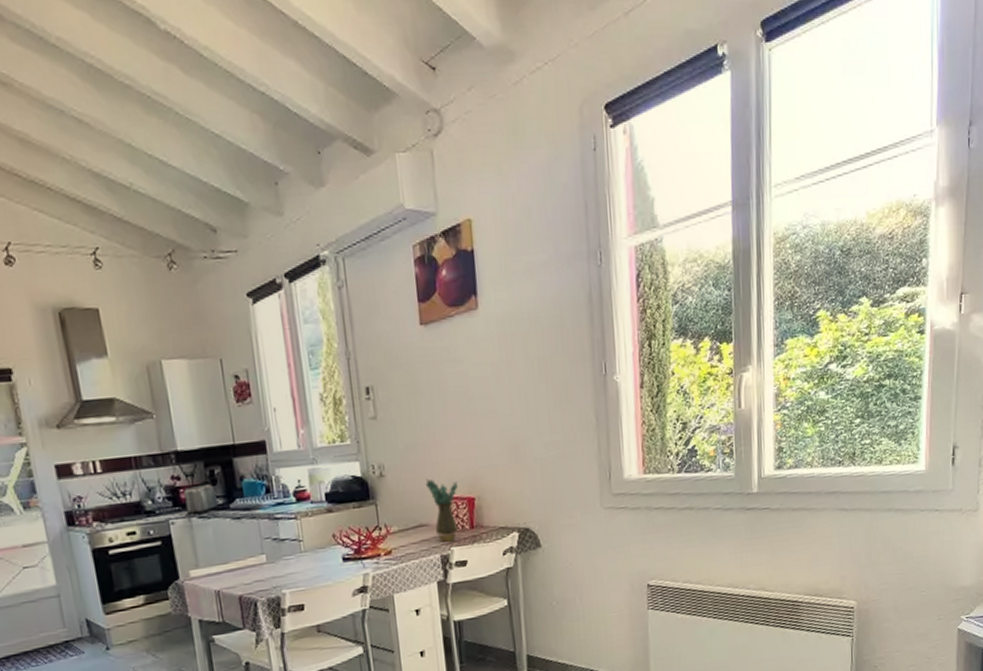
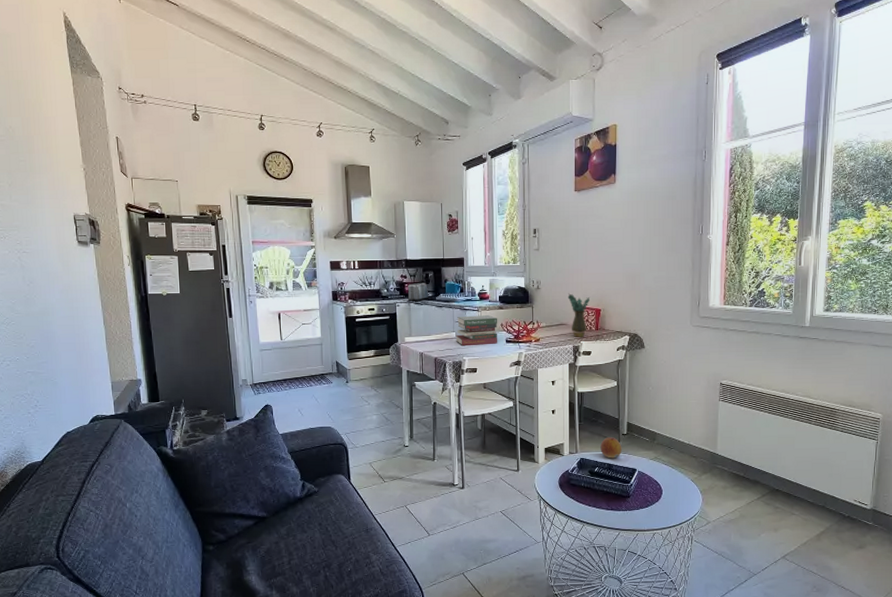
books: none [266,523,331,574] -> present [455,315,498,346]

